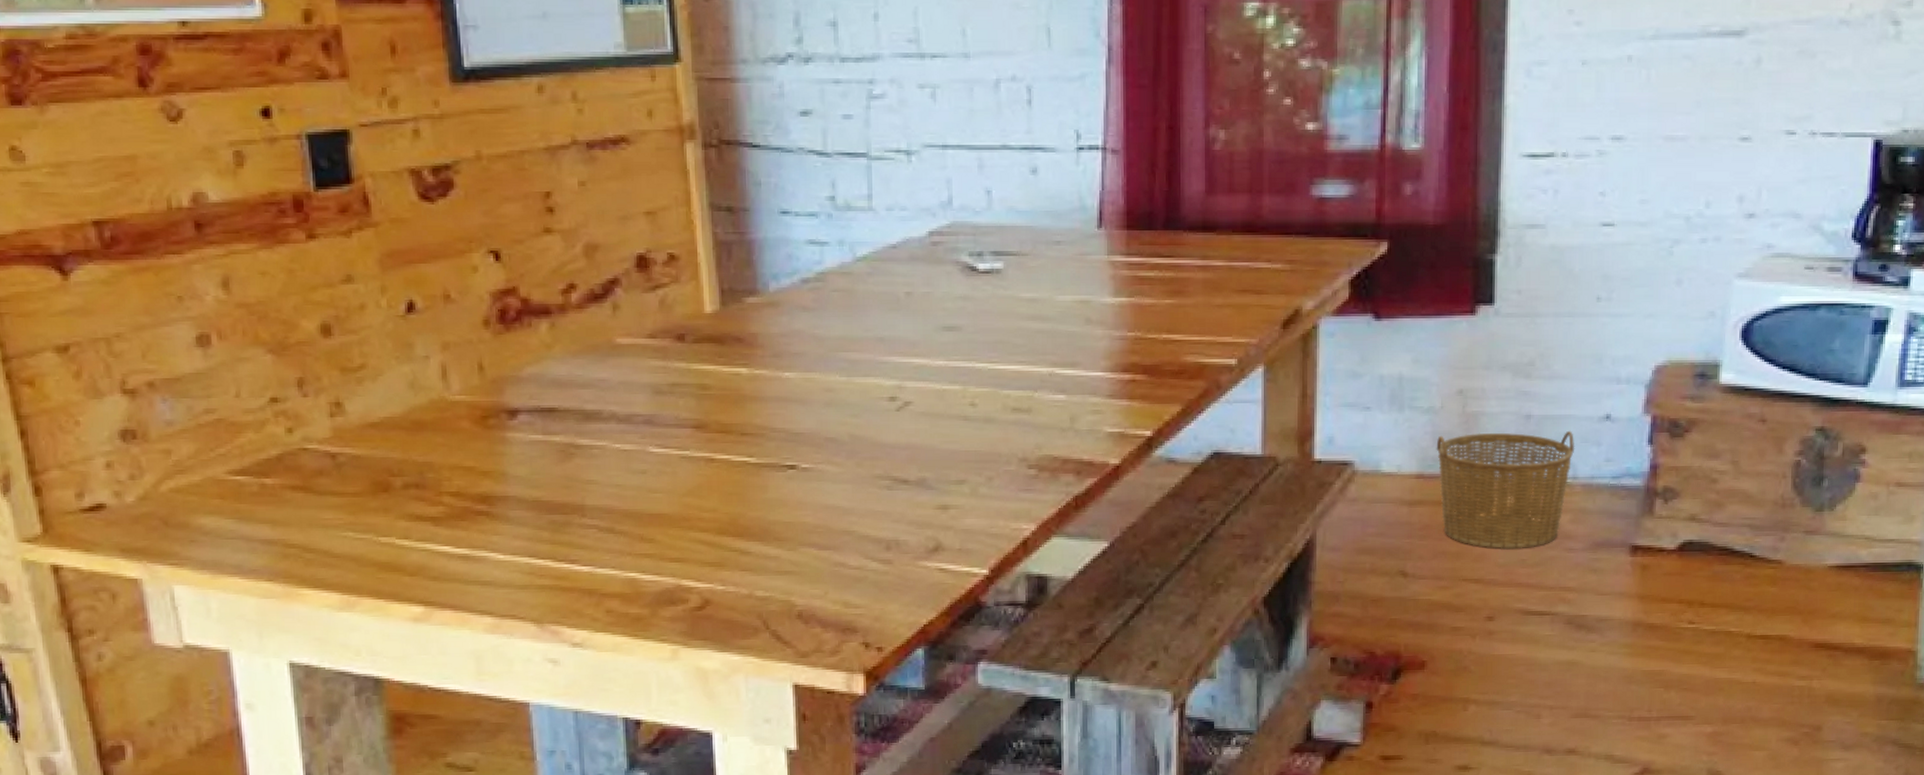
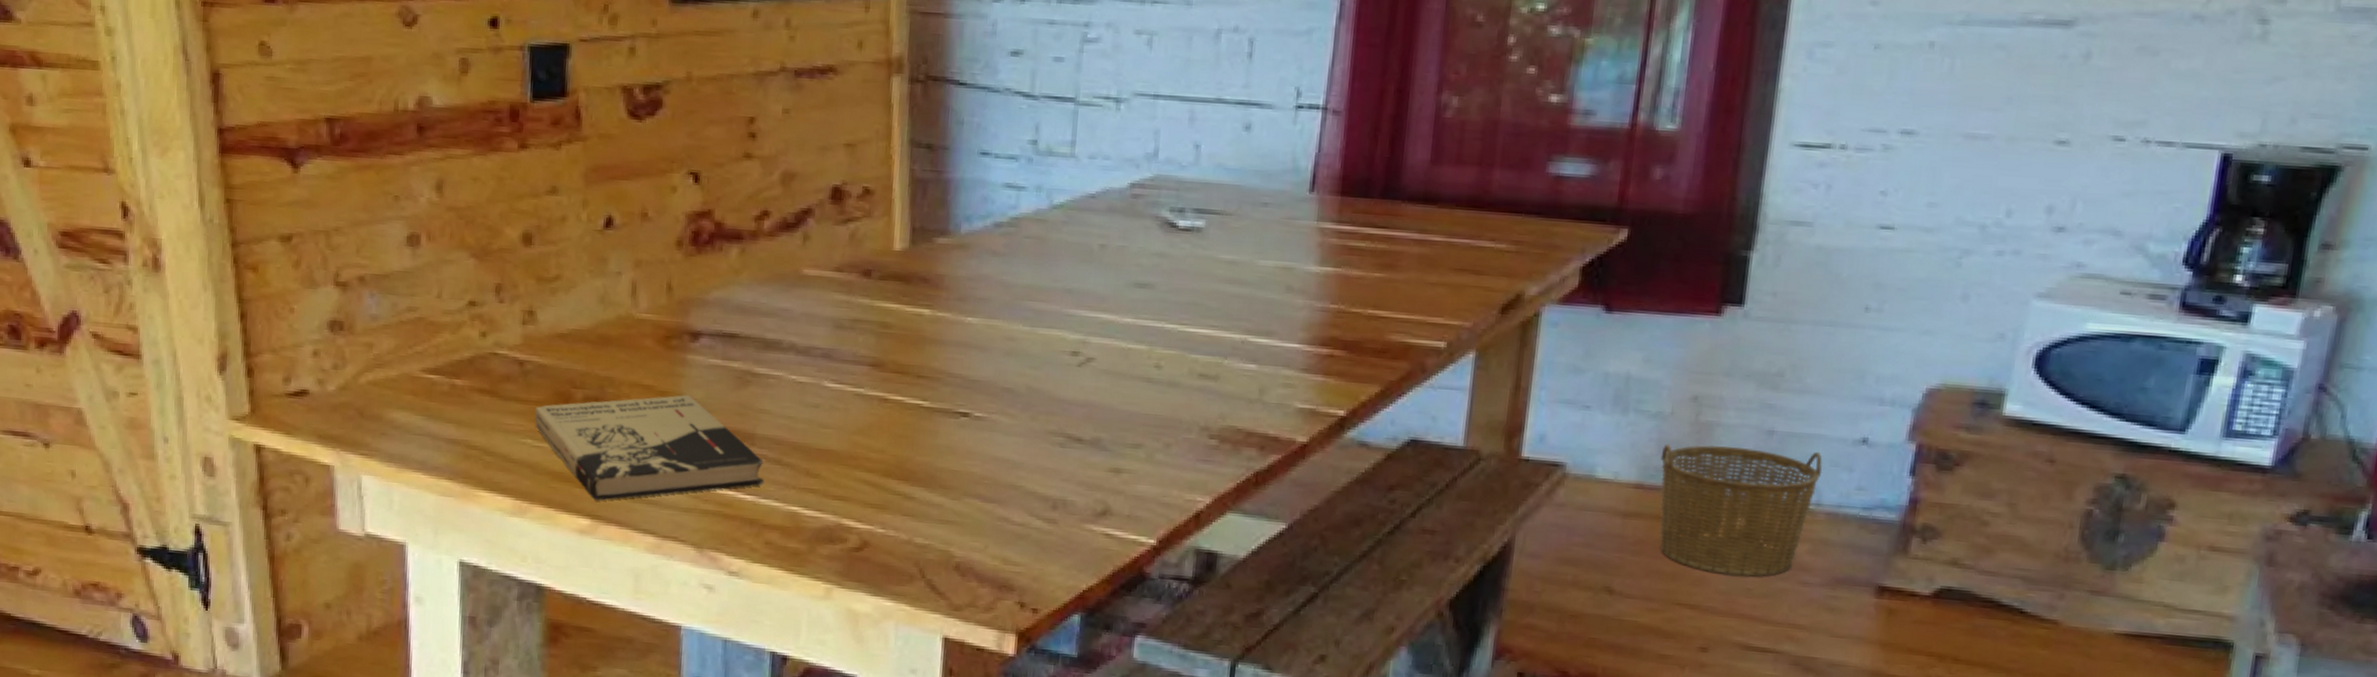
book: none [353,472,599,588] -> present [534,394,764,501]

